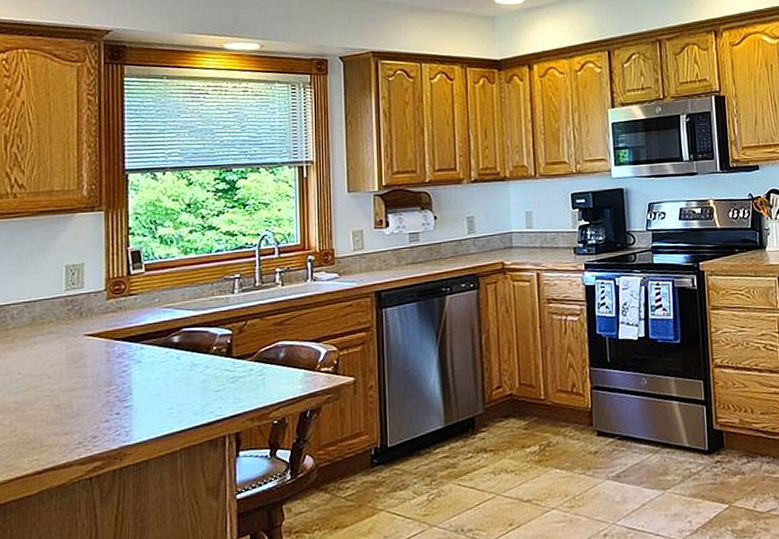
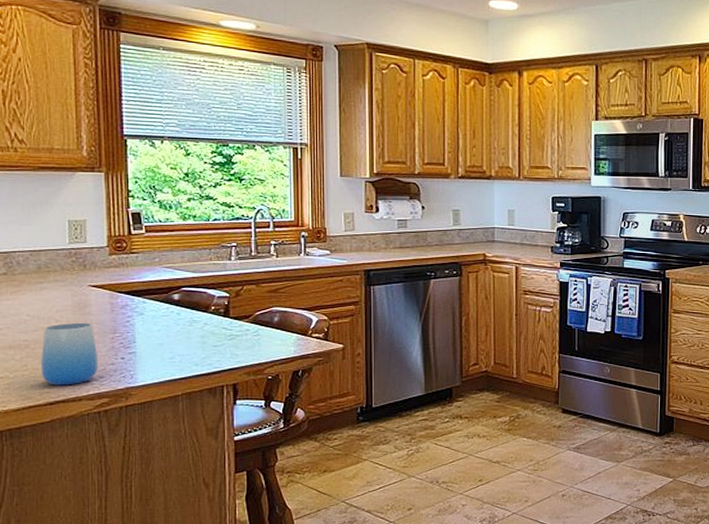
cup: none [30,377,92,452] -> present [40,323,99,386]

